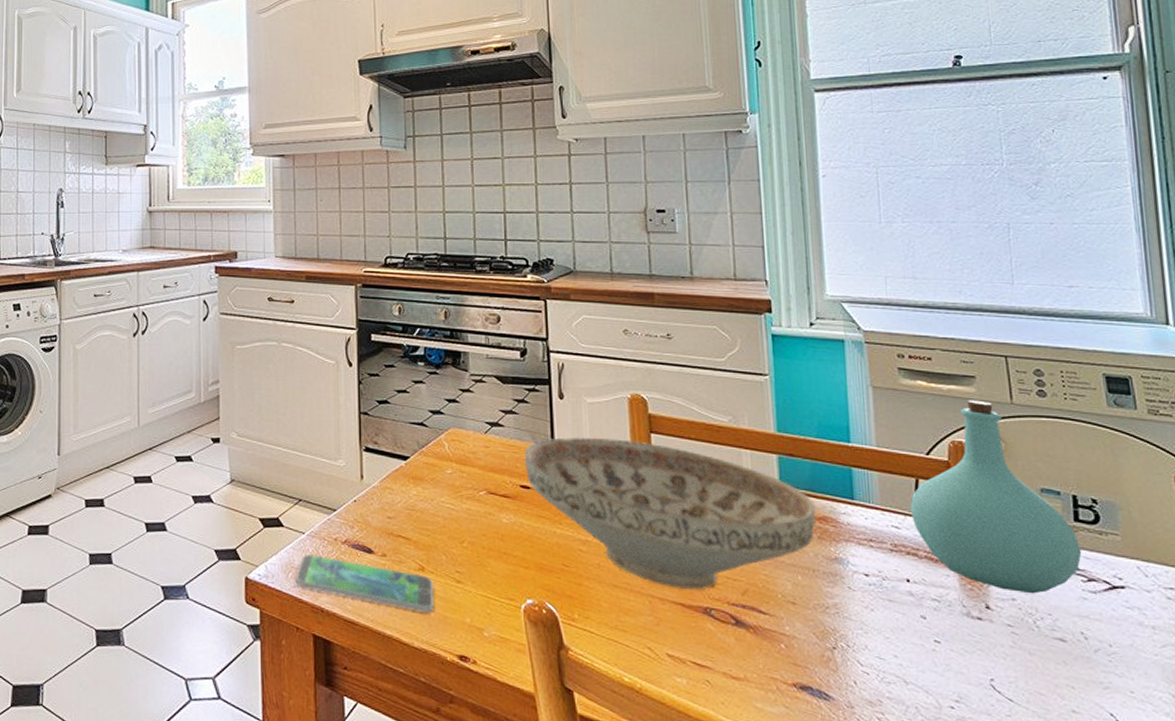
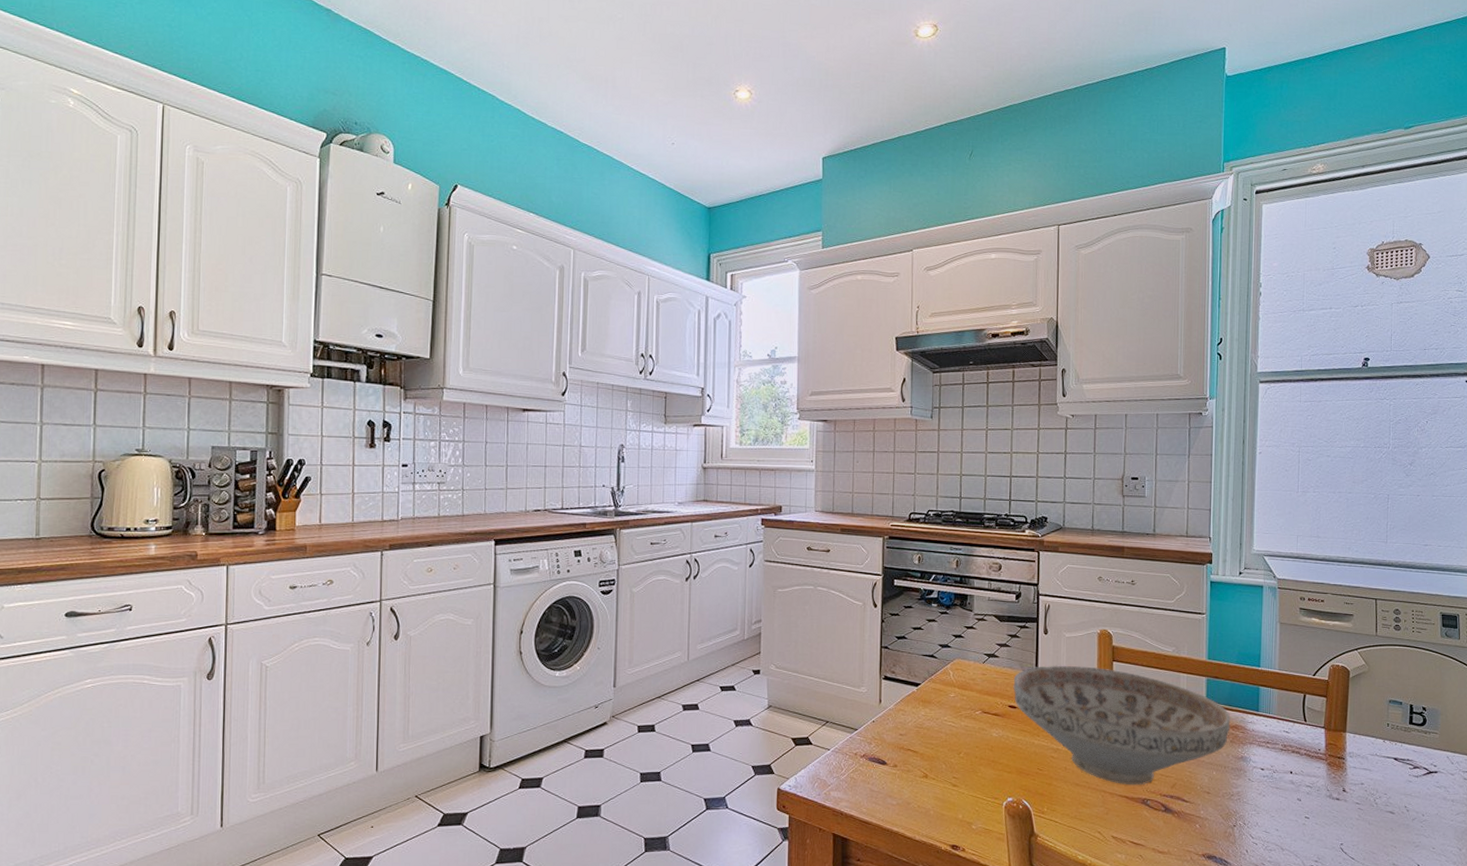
smartphone: present [295,555,434,613] -> none [820,768,934,811]
bottle: present [910,400,1082,594] -> none [1298,633,1412,779]

